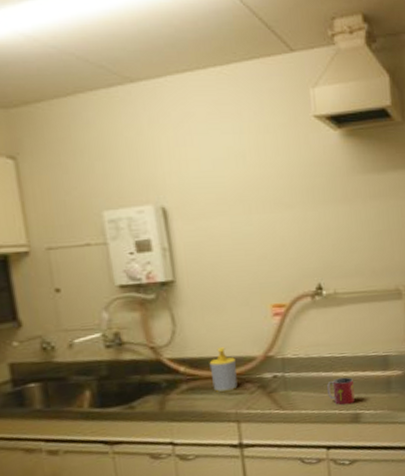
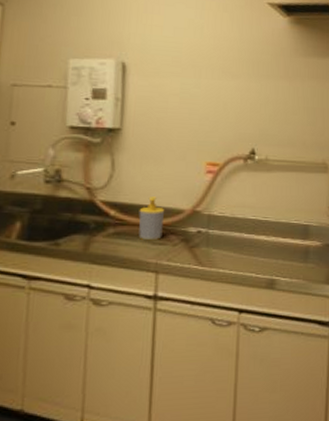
mug: present [327,377,355,406] -> none [247,241,273,269]

